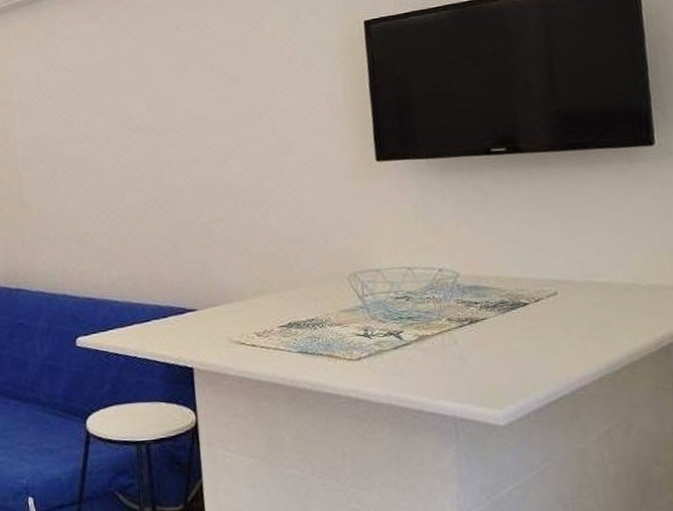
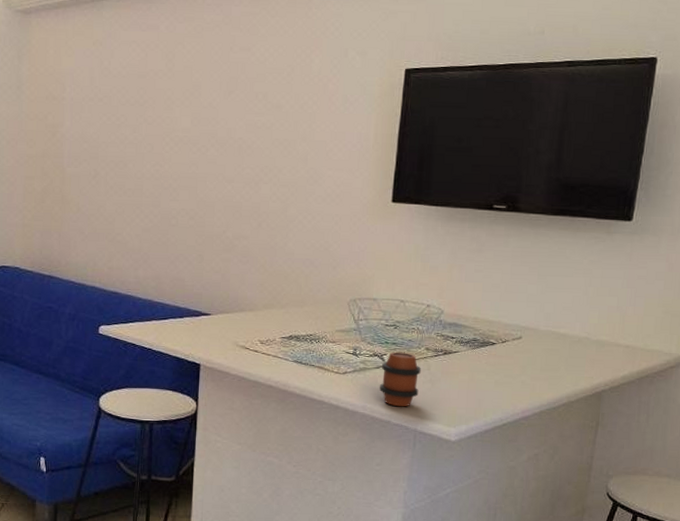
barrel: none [400,326,450,392] -> present [380,351,421,407]

